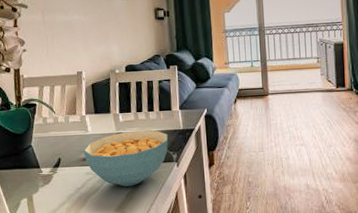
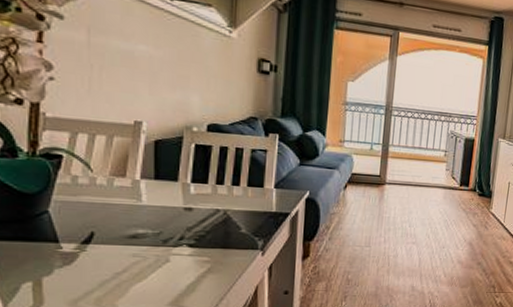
cereal bowl: present [83,130,168,187] -> none [131,207,254,275]

